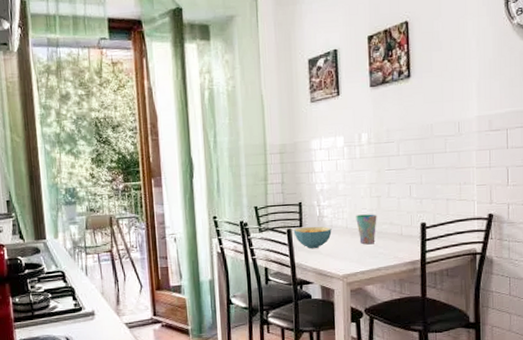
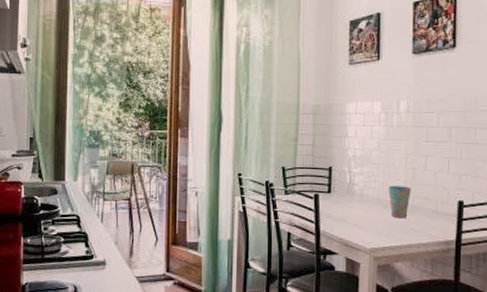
cereal bowl: present [293,226,332,248] -> none [321,193,362,217]

